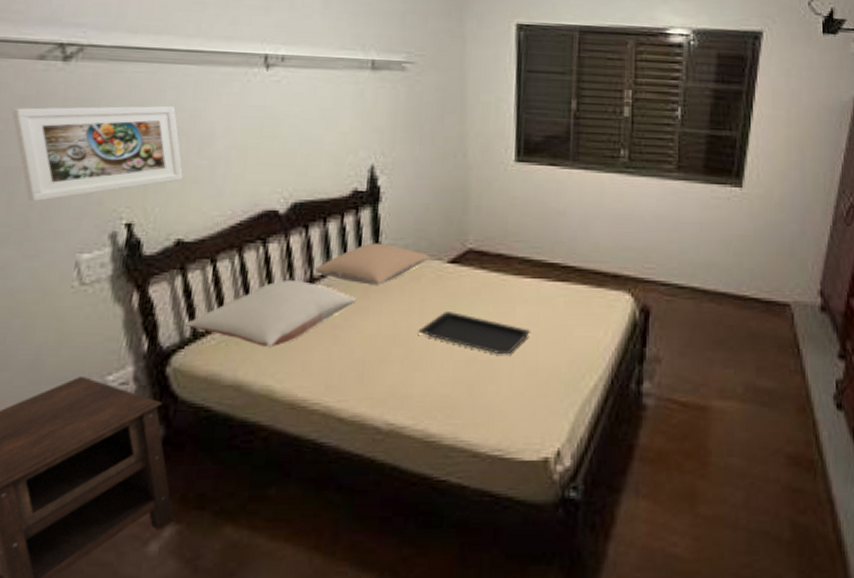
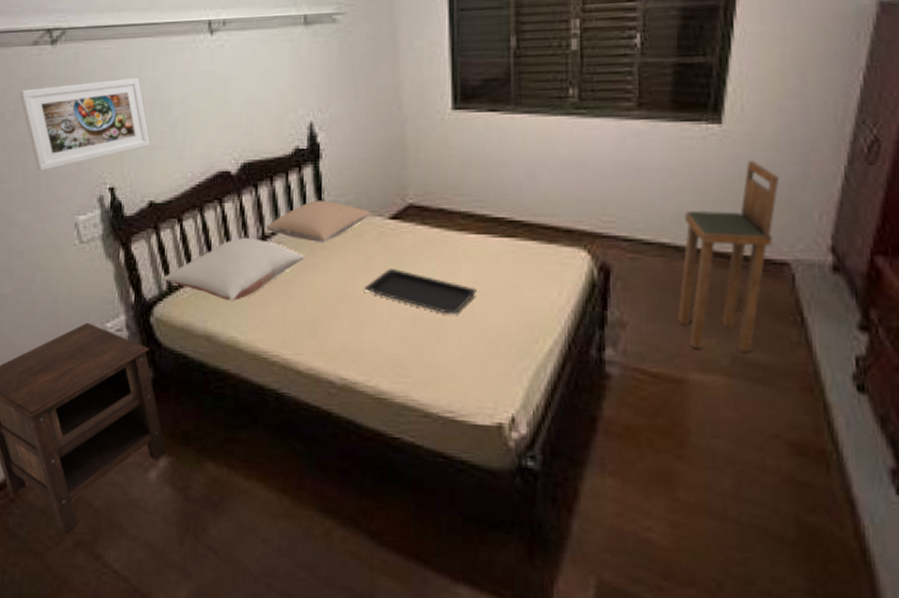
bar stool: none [704,218,784,381] -> present [678,160,780,353]

